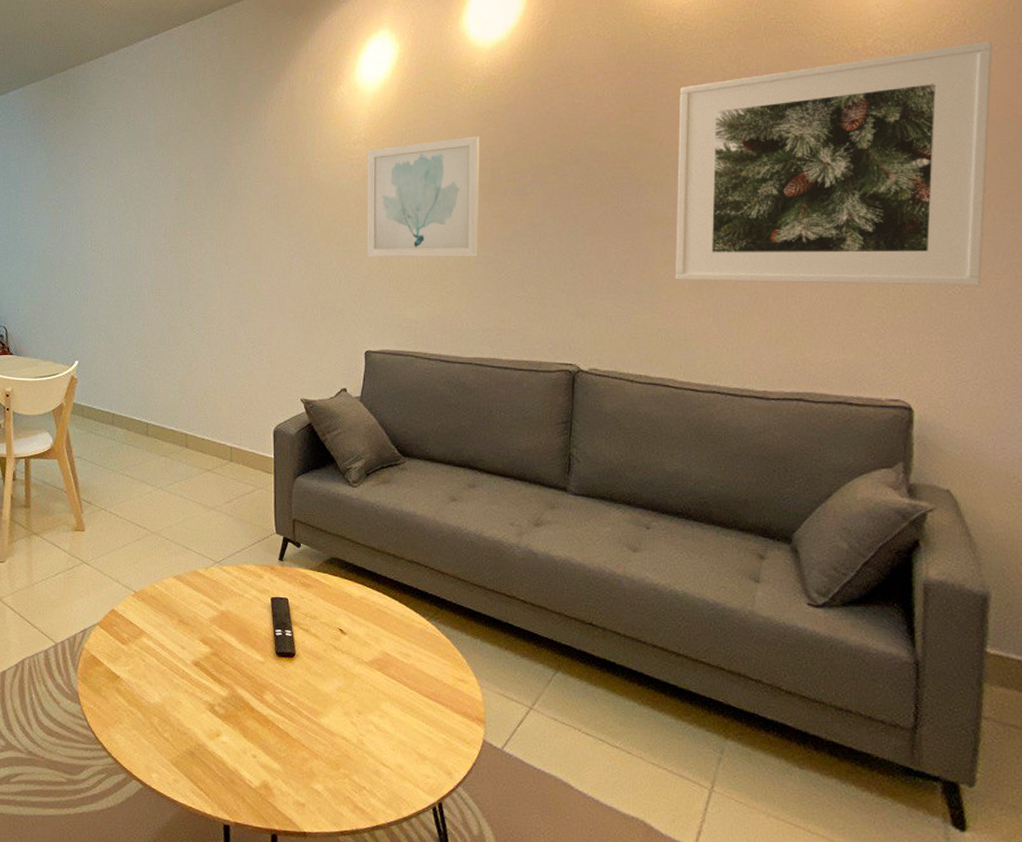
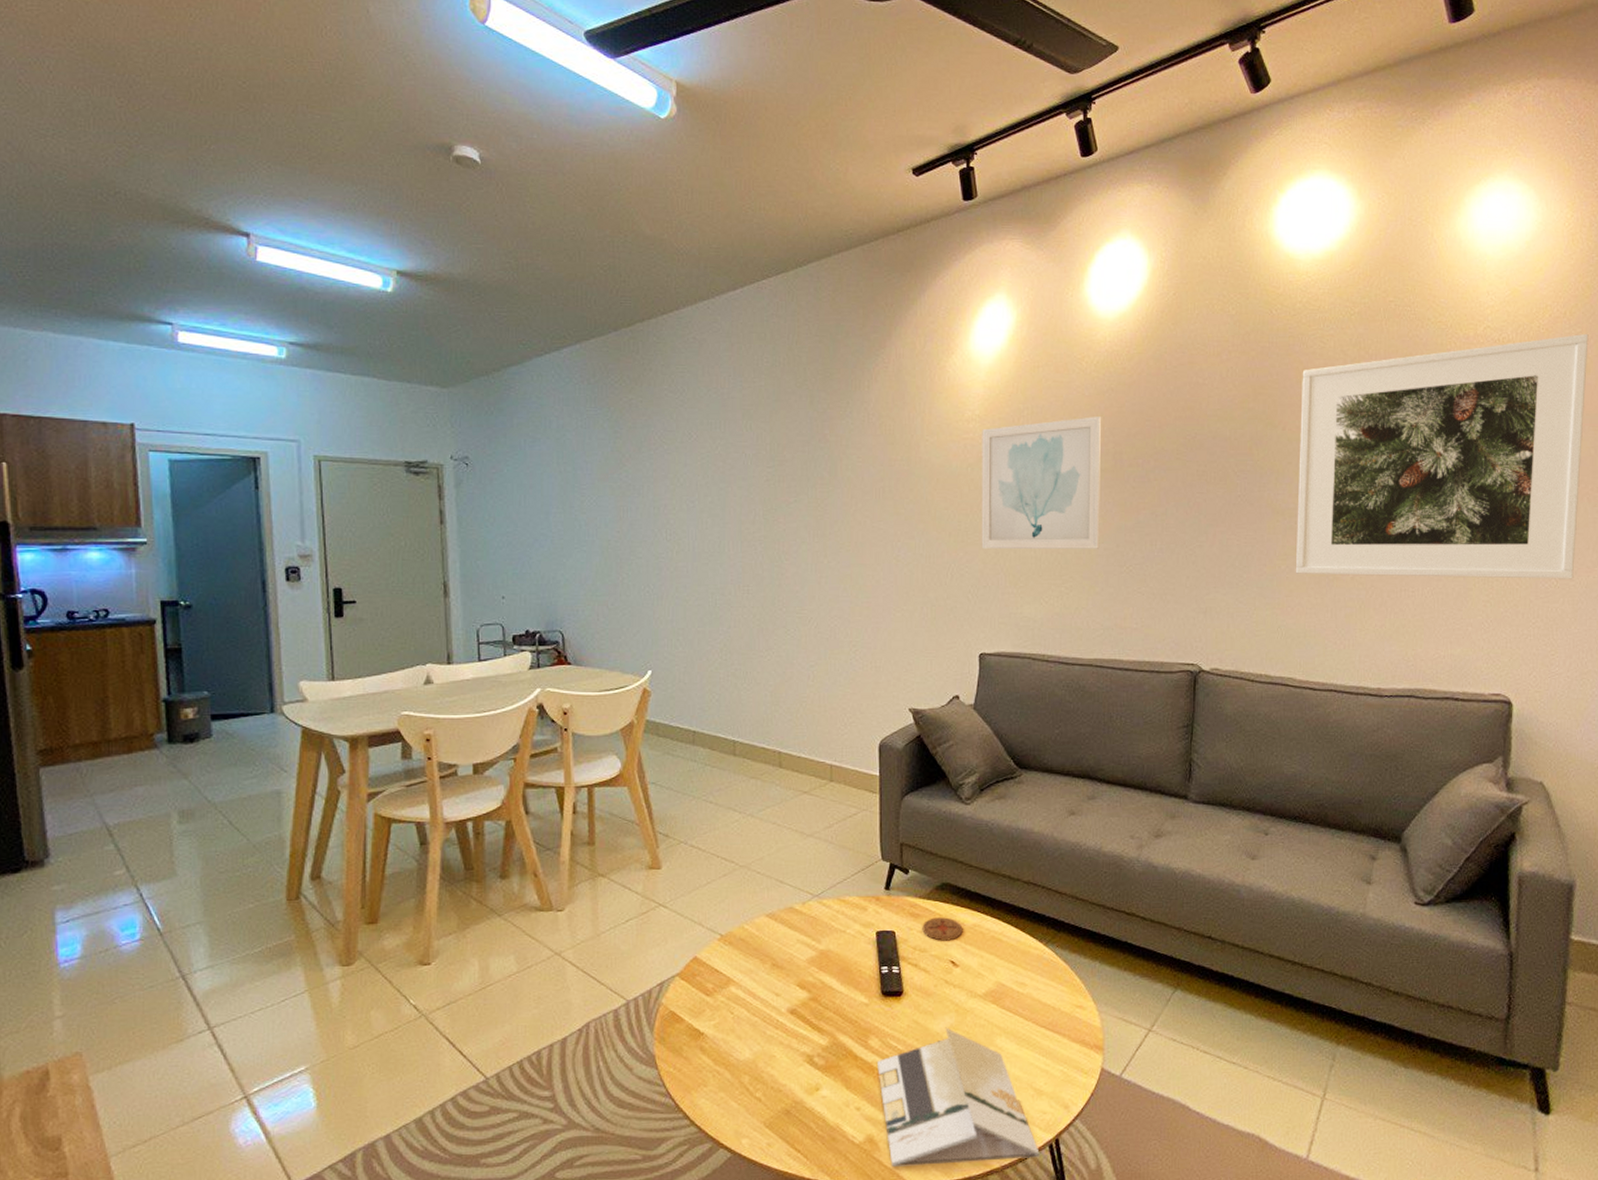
brochure: none [271,689,425,819] -> present [876,1027,1041,1167]
coaster: none [313,588,350,611] -> present [922,917,963,941]

